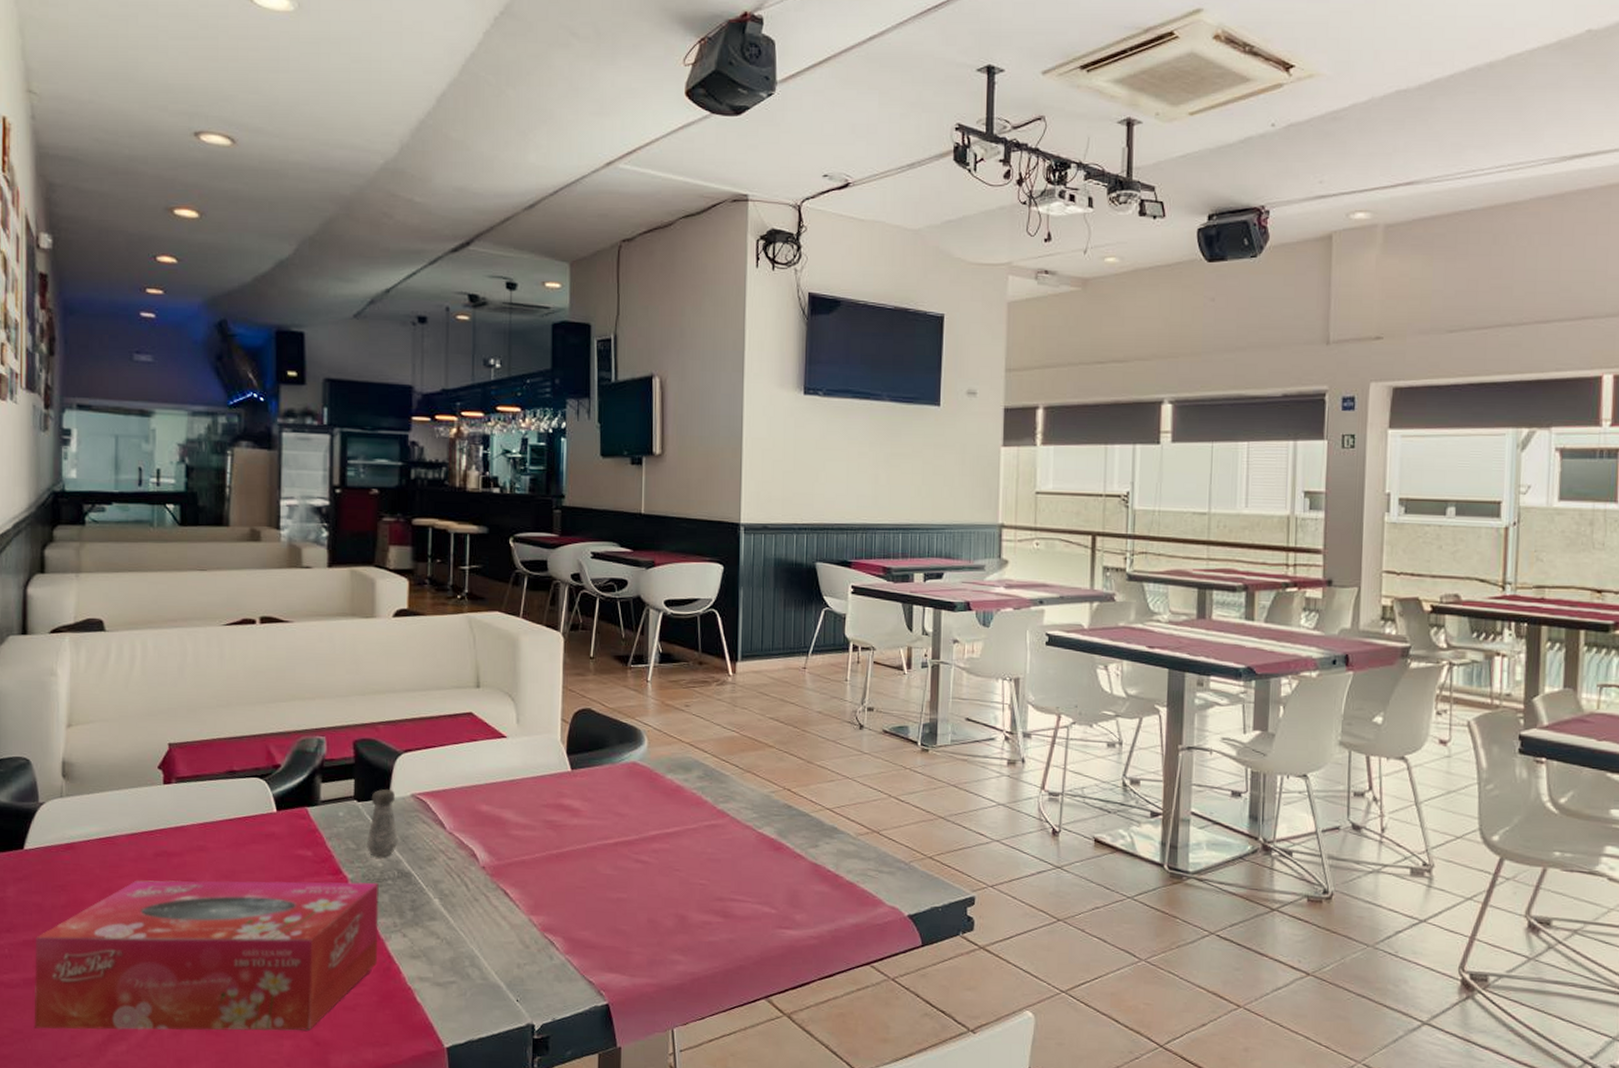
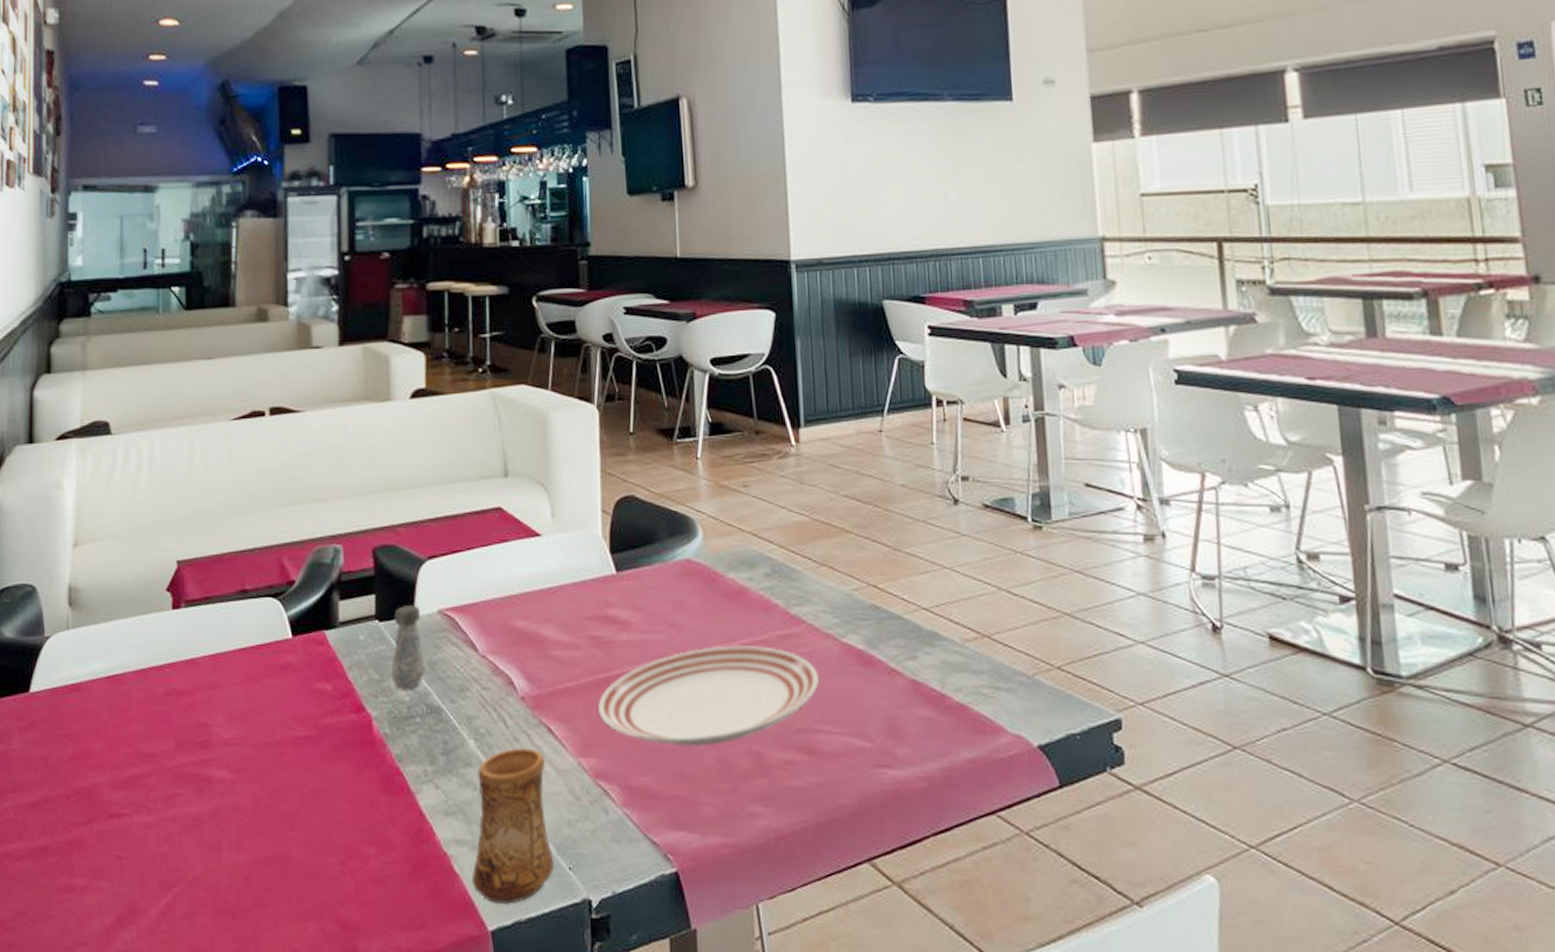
tissue box: present [34,880,379,1031] -> none [39,720,408,912]
cup: none [432,906,504,1027] -> present [472,747,555,904]
dinner plate: none [549,831,737,910] -> present [598,645,819,747]

